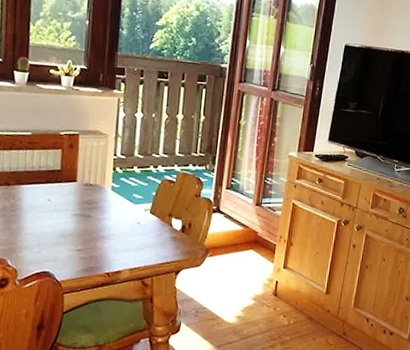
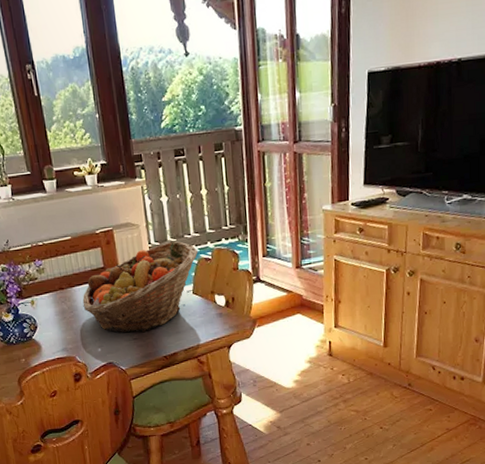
fruit basket: none [28,157,164,245] -> present [82,240,199,333]

